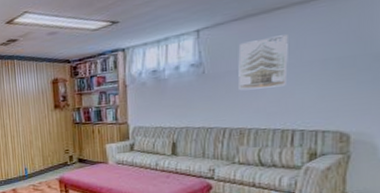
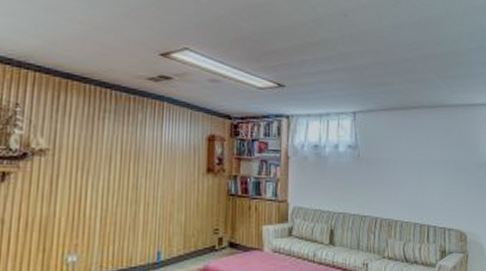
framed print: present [238,34,288,91] -> none [386,132,422,181]

